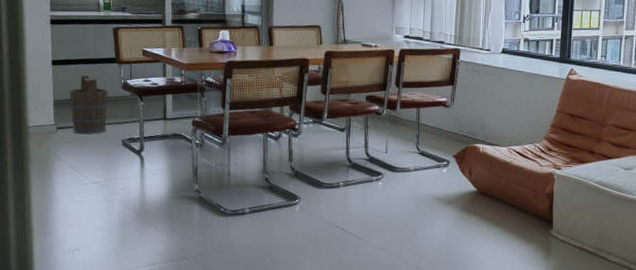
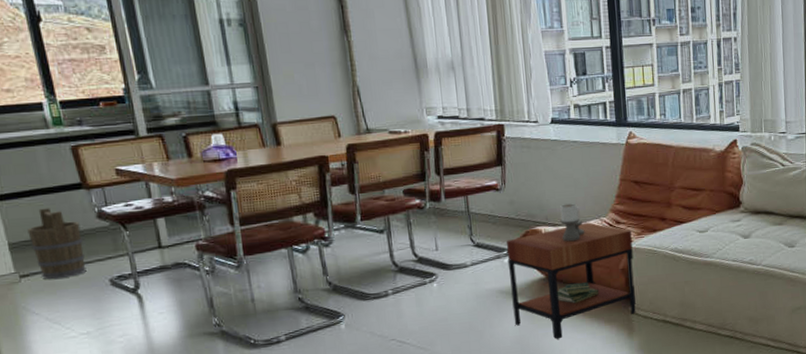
side table: none [444,126,561,250] -> present [506,203,636,339]

